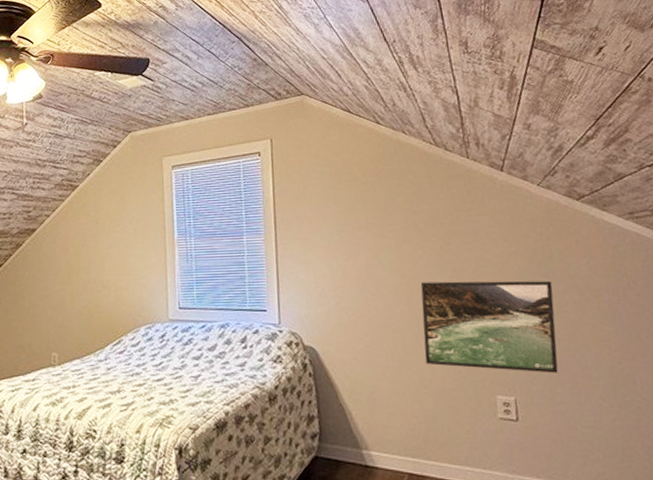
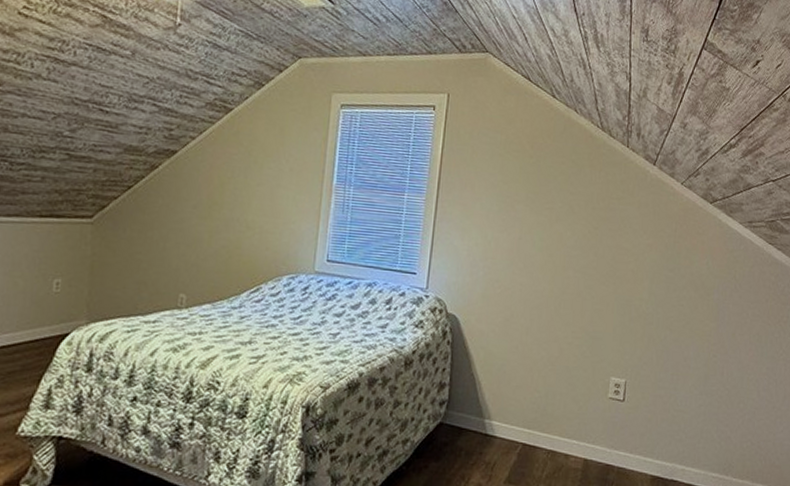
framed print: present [420,281,559,373] -> none [556,263,676,361]

